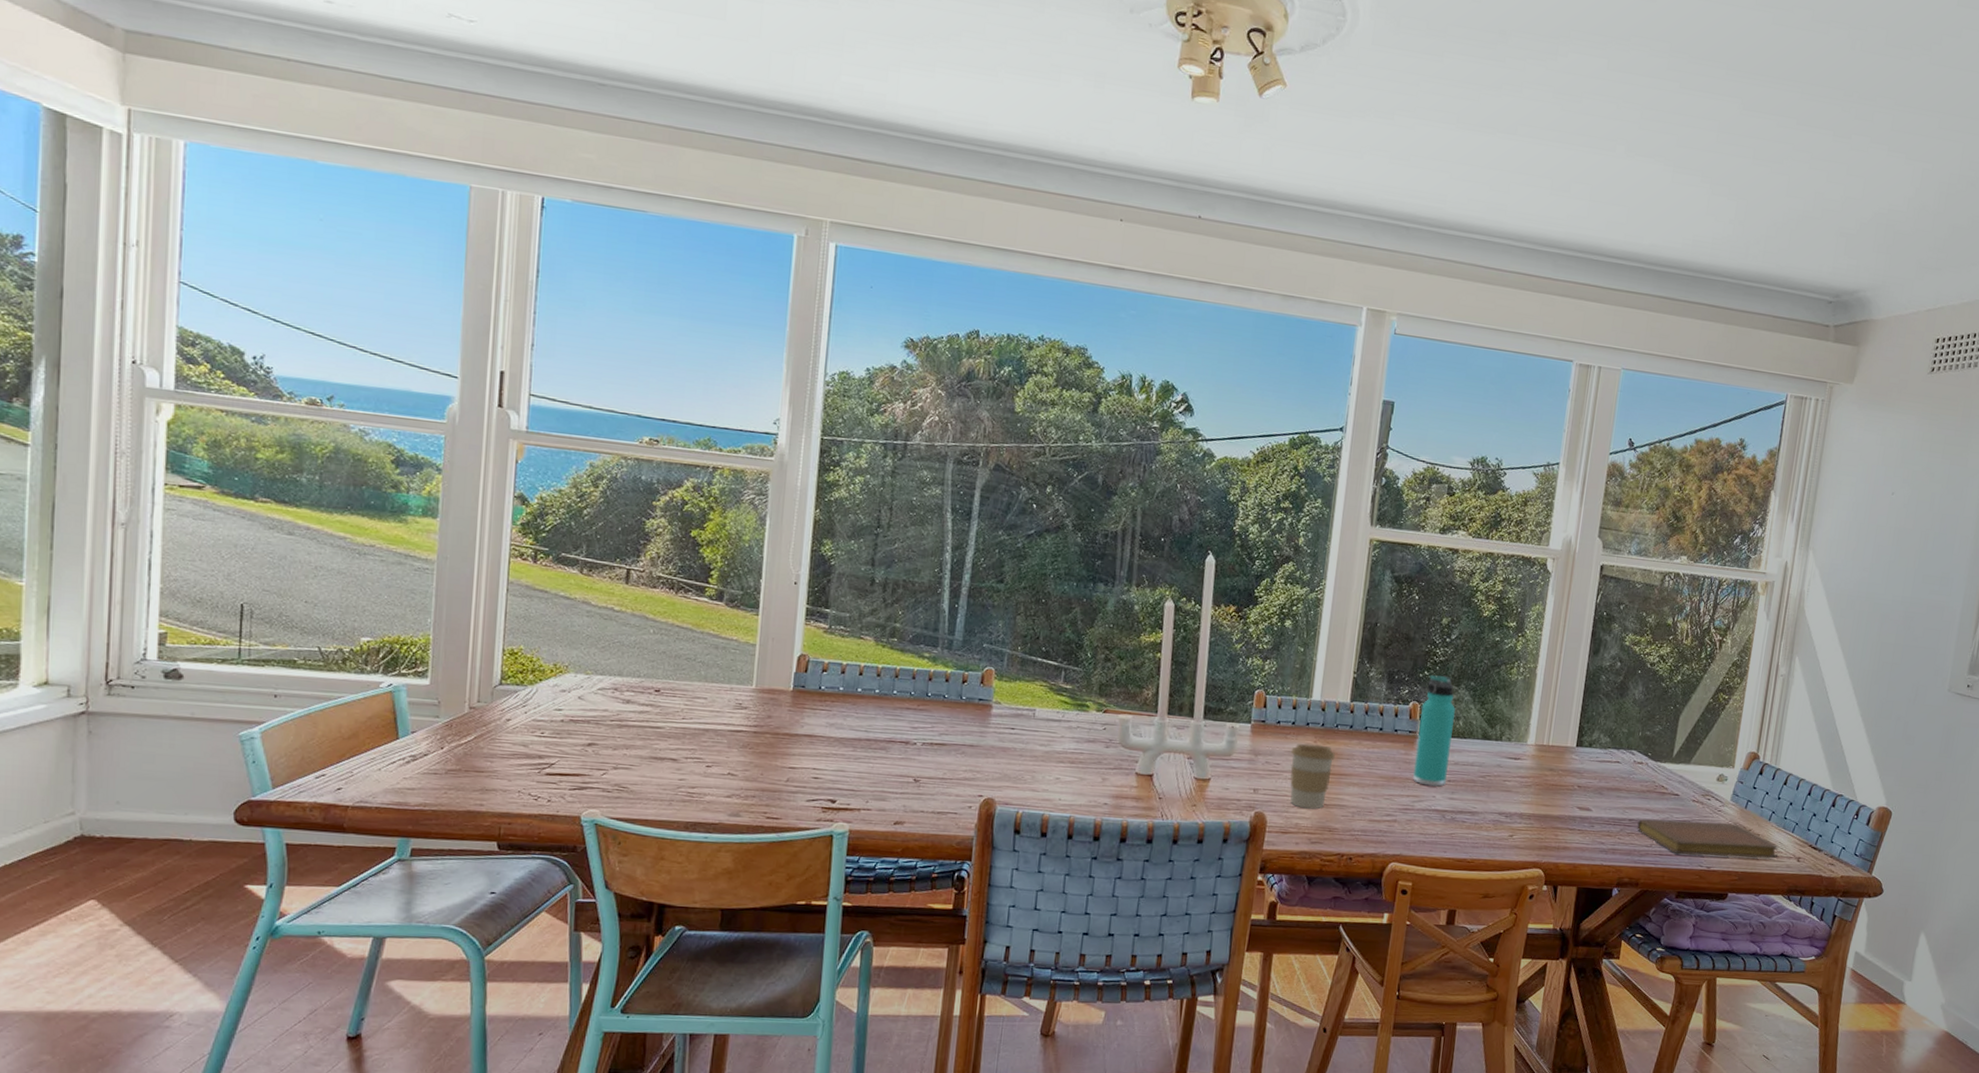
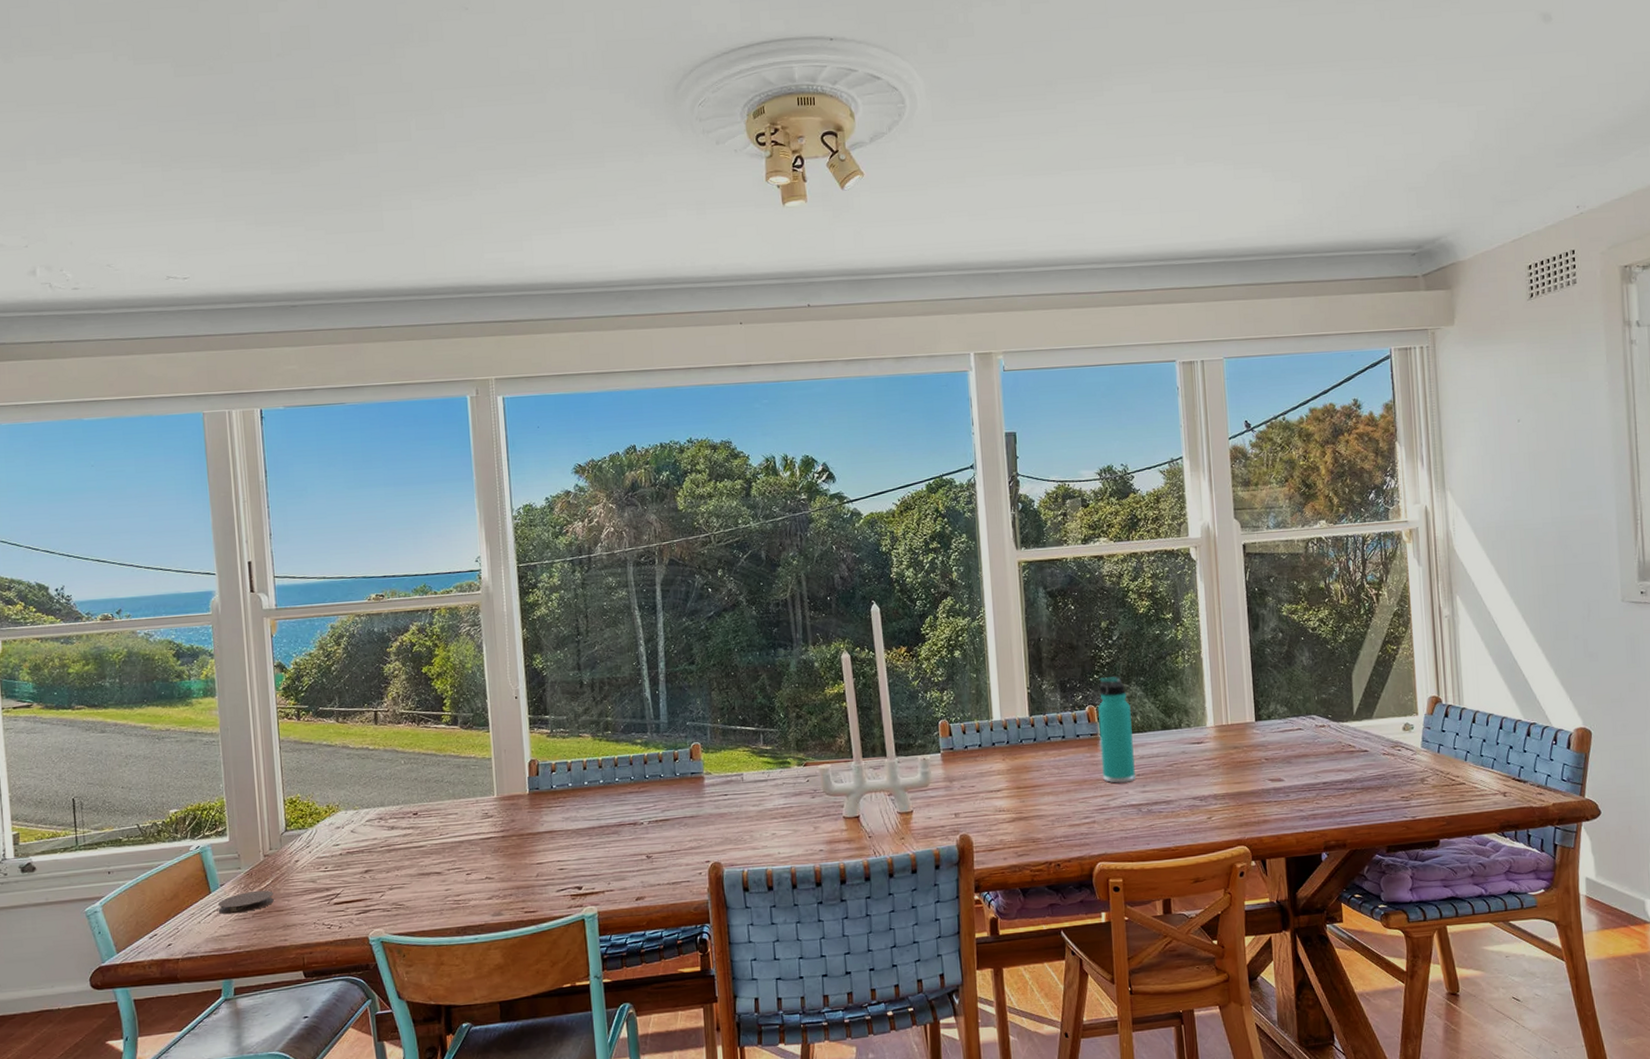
coaster: none [404,744,475,768] -> present [217,890,274,915]
coffee cup: present [1290,743,1335,809] -> none [983,761,1025,825]
notebook: present [1637,818,1779,859] -> none [1332,769,1482,809]

